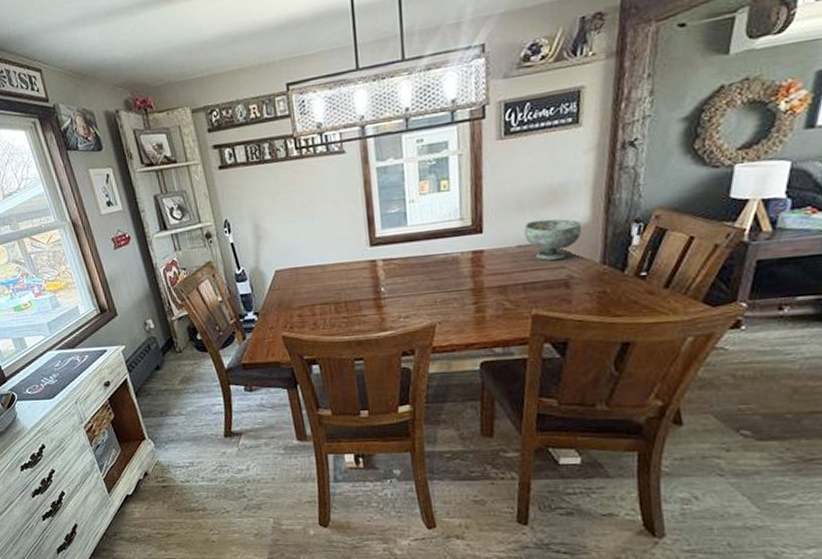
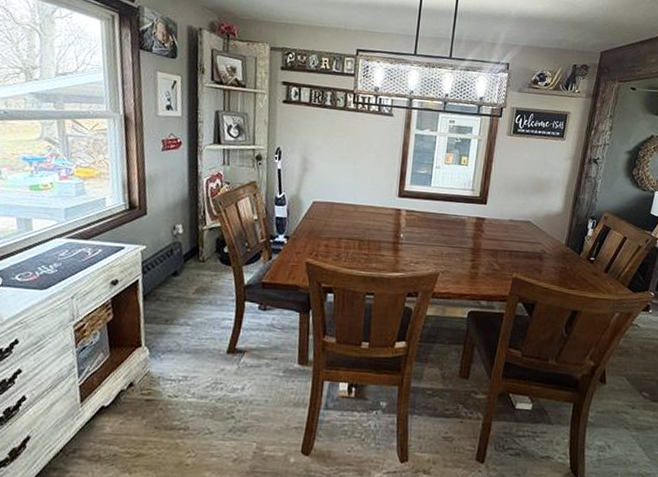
decorative bowl: present [524,219,582,260] -> none [516,202,557,237]

